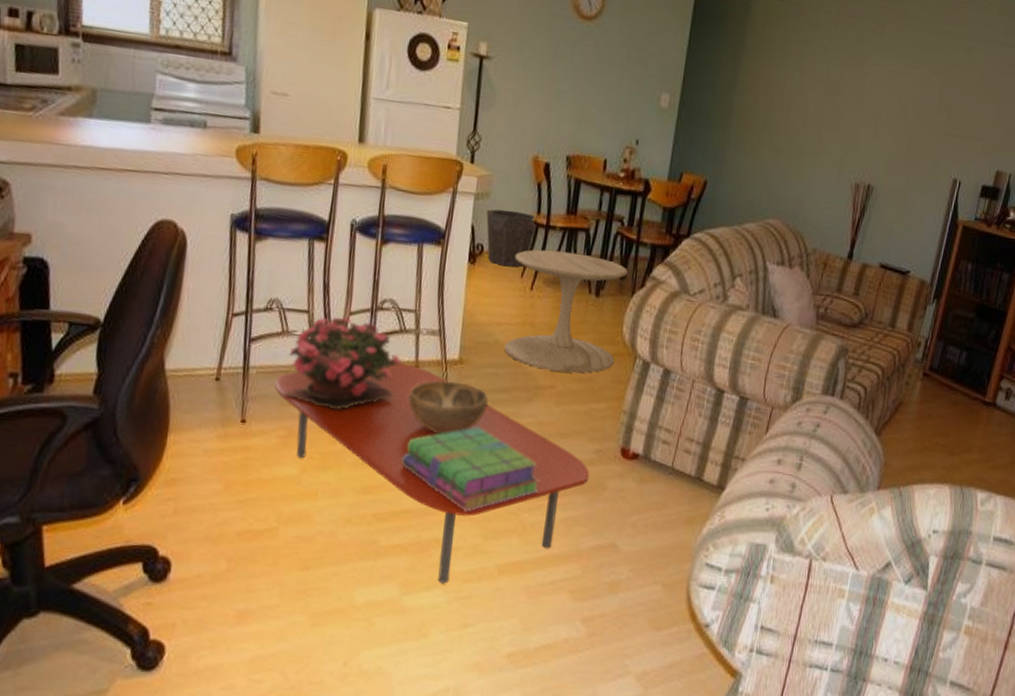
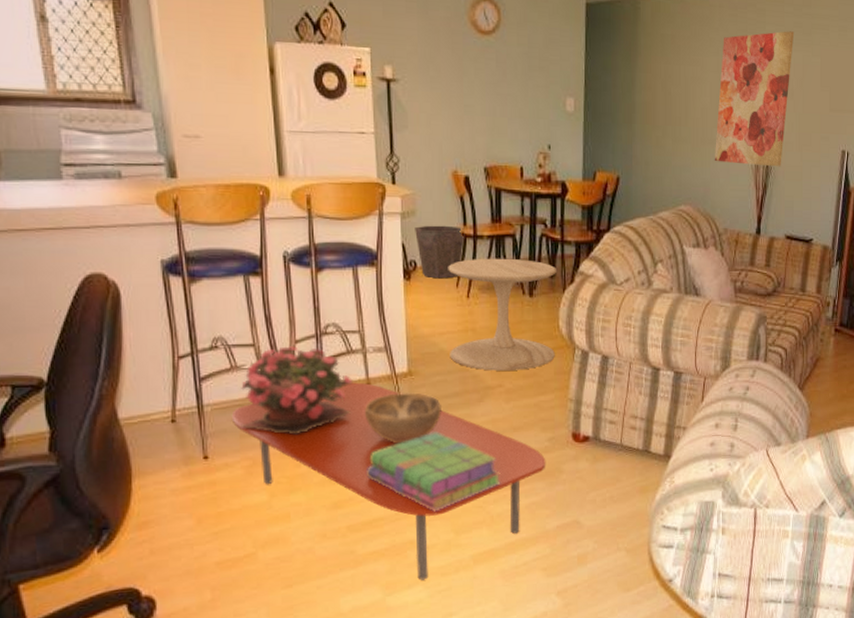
wall art: none [811,45,915,190] -> present [714,31,795,167]

